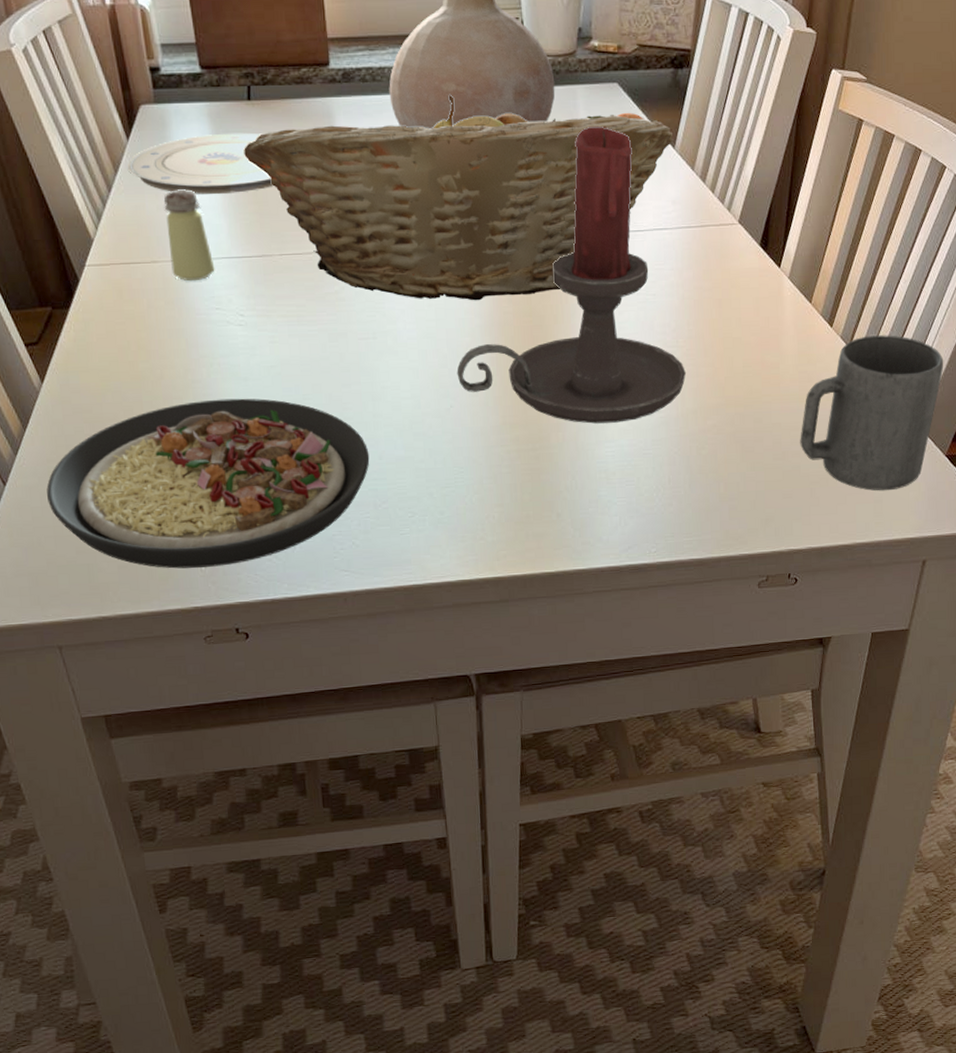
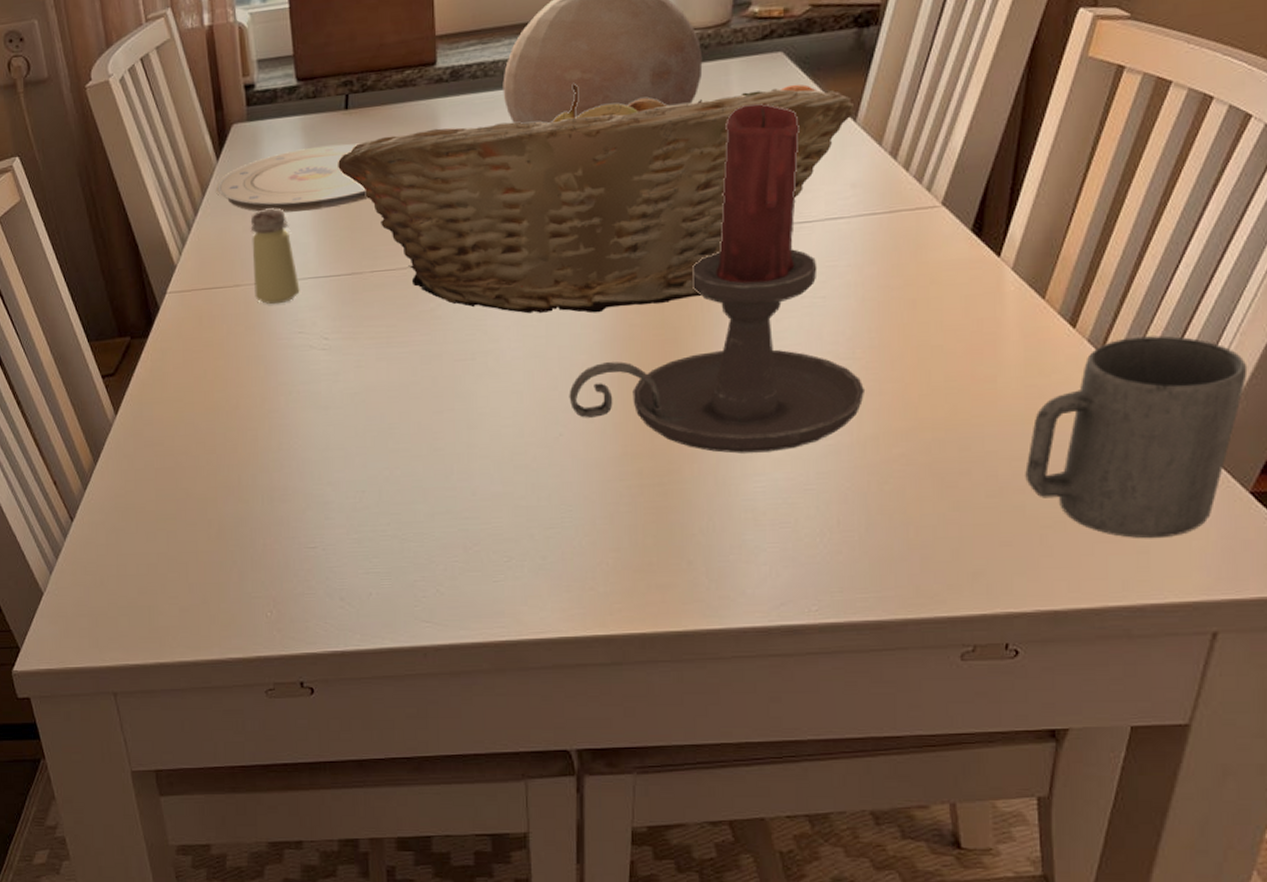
plate: present [46,398,370,569] -> none [113,428,461,614]

